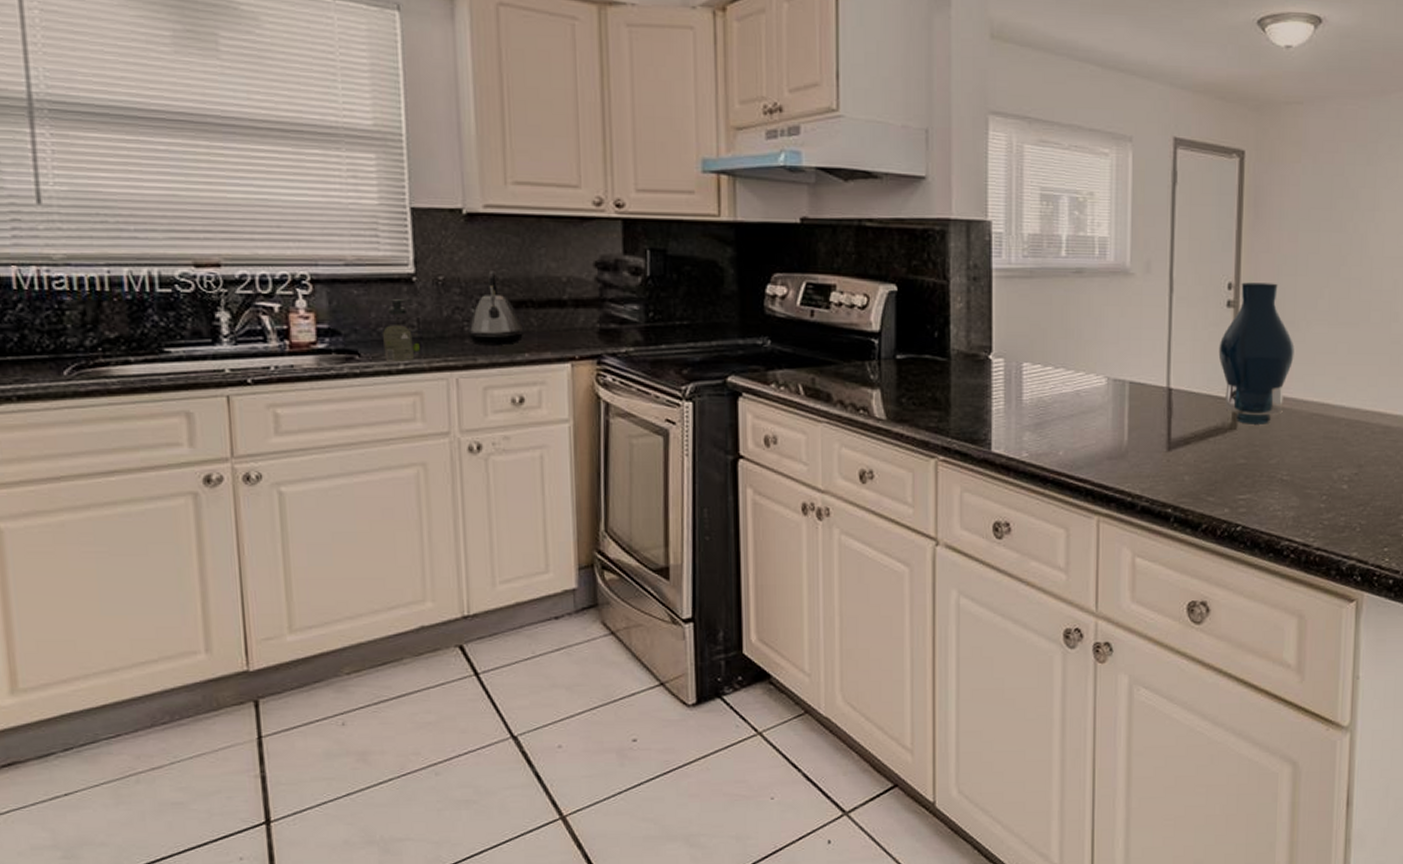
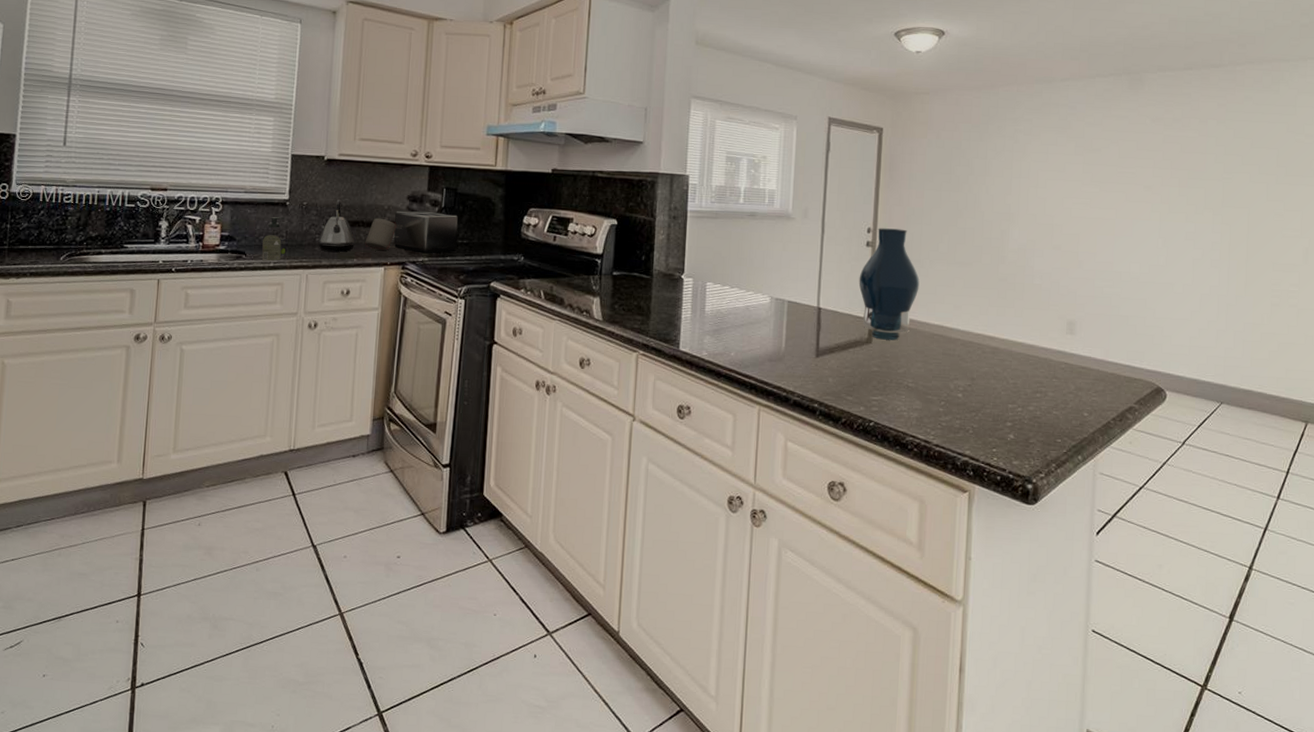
canister: none [530,293,591,341] -> present [360,217,402,251]
toaster: none [578,282,674,342] -> present [393,210,459,254]

